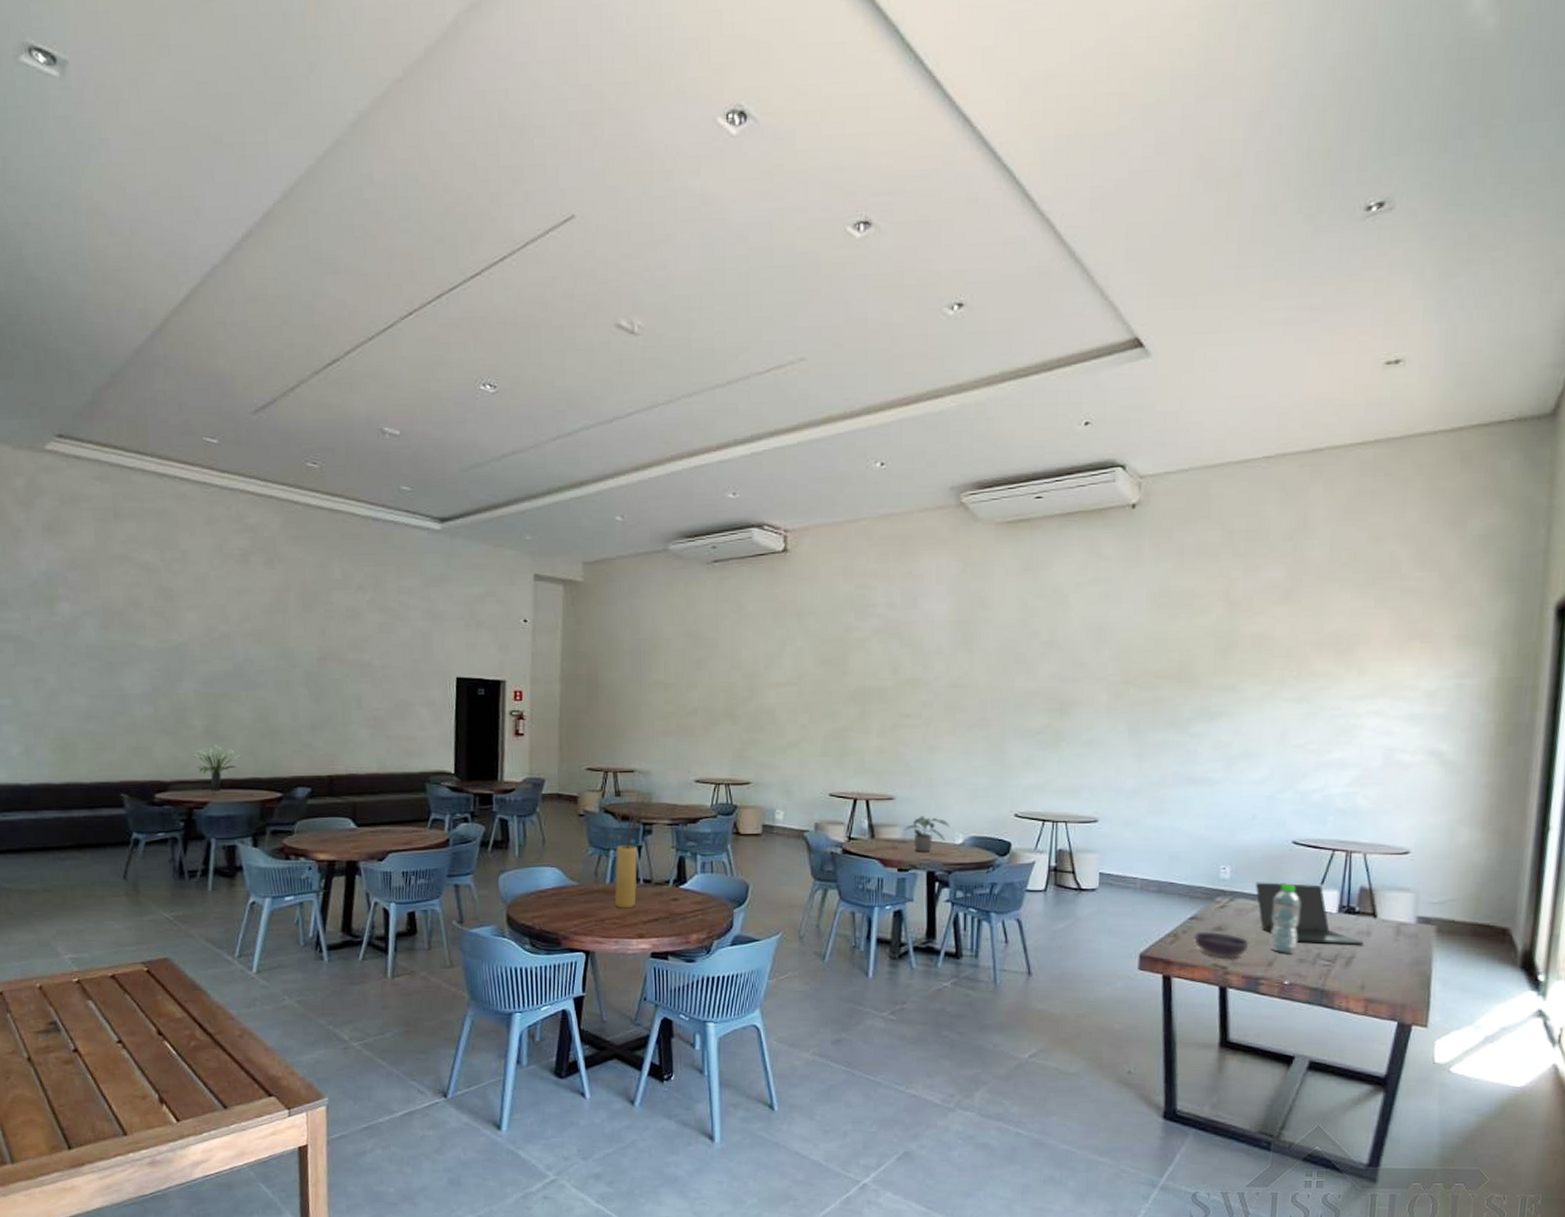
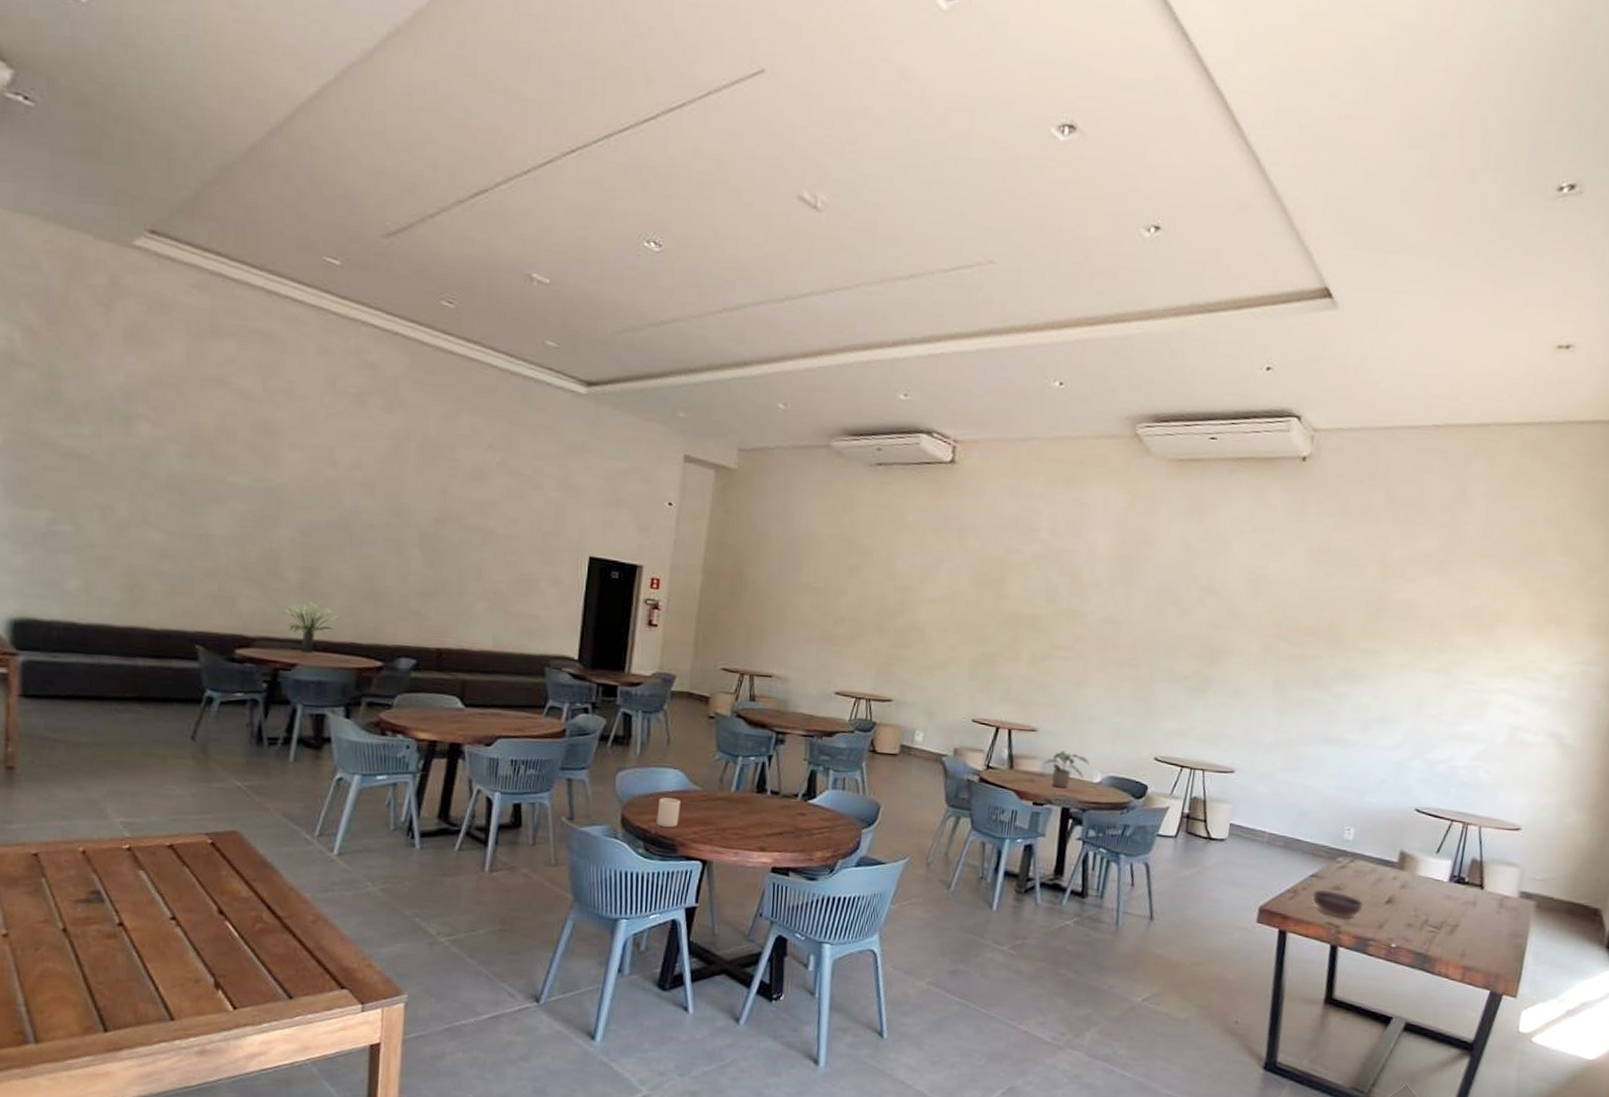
cup: none [539,895,560,923] -> present [656,797,680,828]
vase: present [614,791,652,909] -> none [738,698,788,820]
laptop: present [1255,882,1364,946] -> none [1375,845,1469,916]
water bottle: present [1268,883,1301,953] -> none [1382,849,1417,917]

